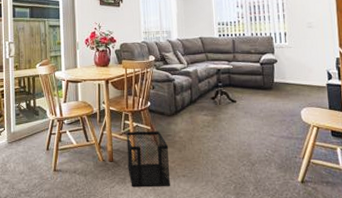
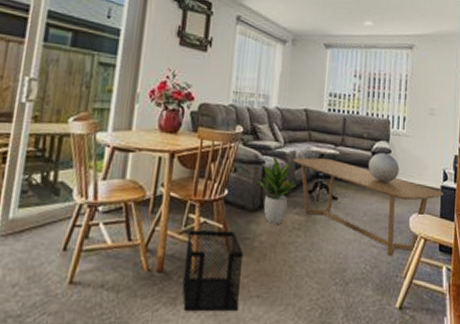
potted plant: none [170,75,202,124] -> present [257,156,297,224]
coffee table: none [196,72,331,143] -> present [293,157,444,257]
decorative sphere: none [258,63,287,86] -> present [367,153,400,182]

